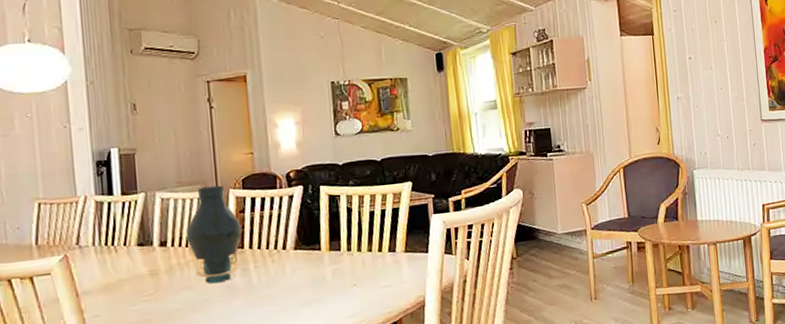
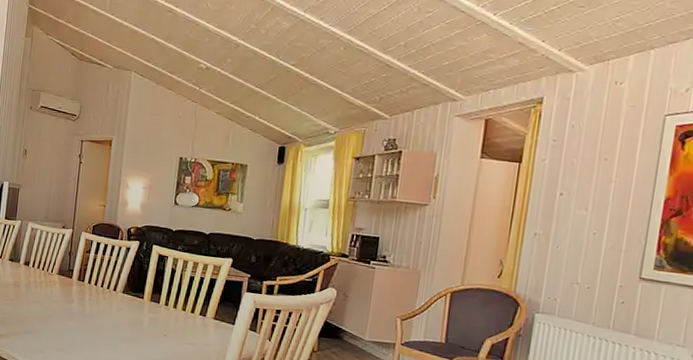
vase: present [185,185,242,284] -> none [43,225,86,305]

